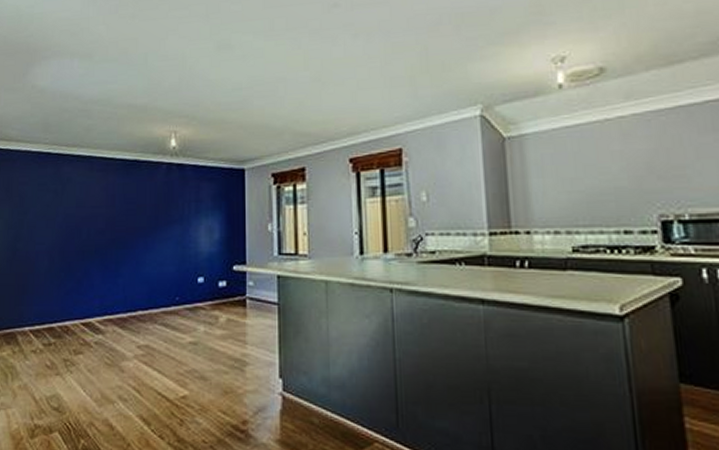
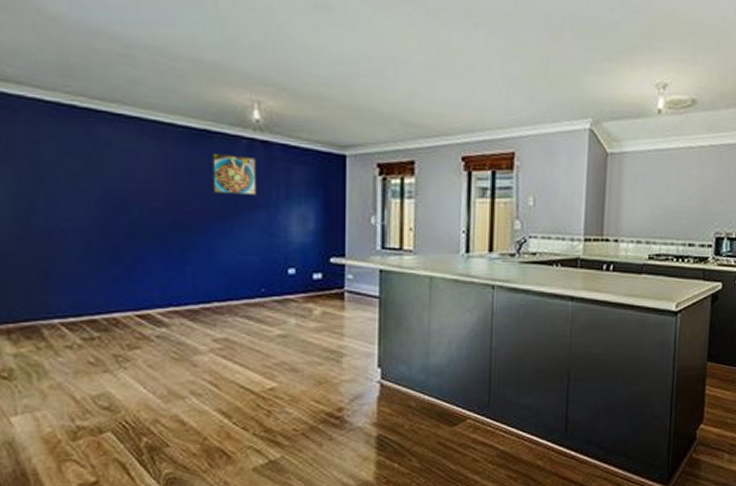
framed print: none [139,178,173,213] -> present [211,152,257,197]

